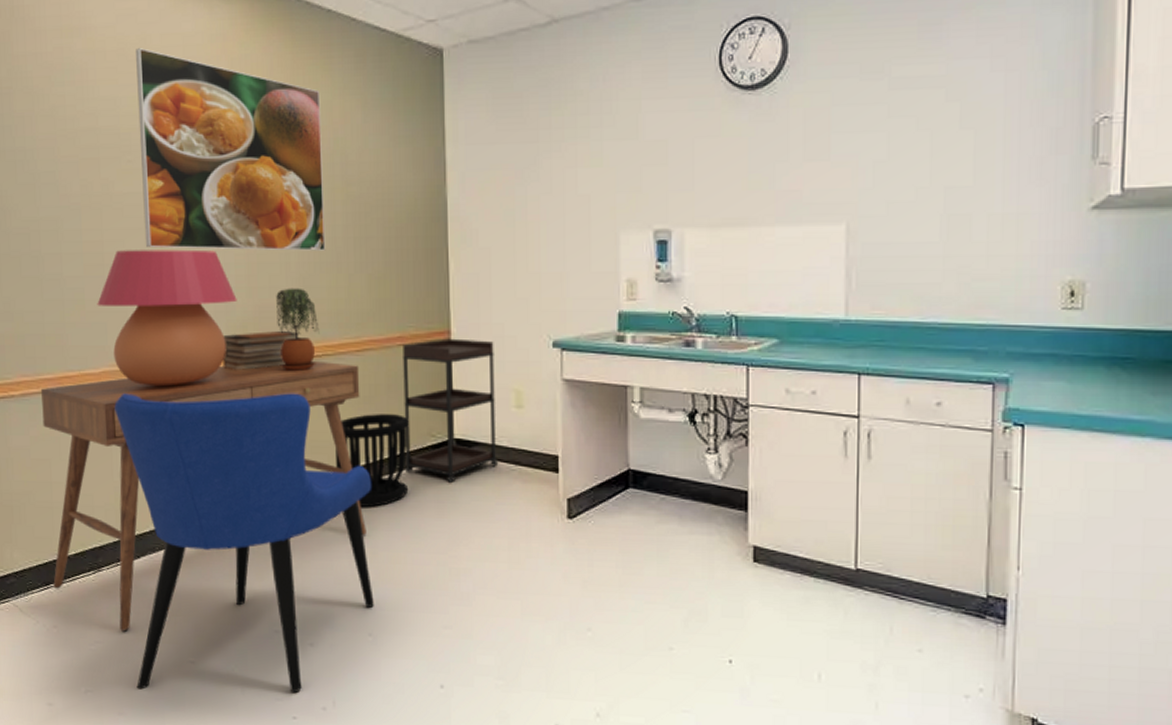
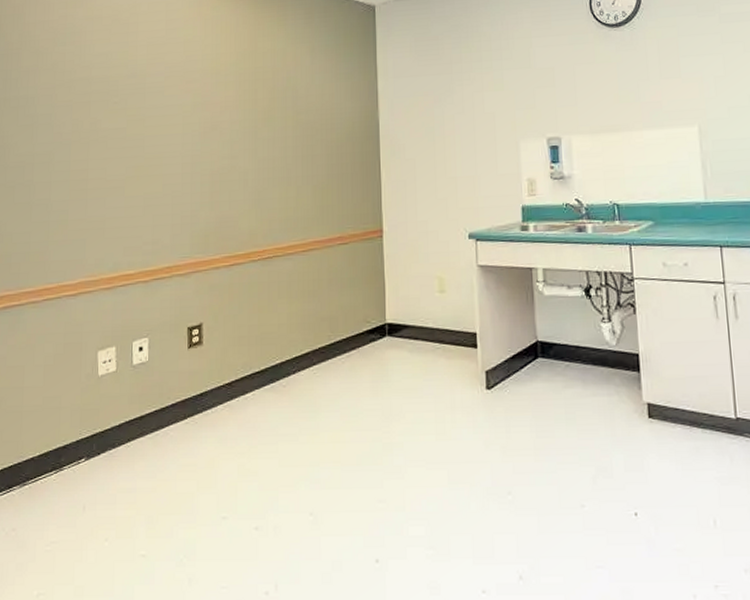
desk: present [40,360,366,632] -> none [16,261,309,529]
table lamp: present [97,249,237,387] -> none [78,172,201,293]
dining chair: present [114,393,374,694] -> none [87,291,315,588]
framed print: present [136,48,326,251] -> none [124,14,278,173]
book stack: present [223,330,301,370] -> none [186,237,255,274]
potted plant: present [276,288,320,371] -> none [235,200,271,272]
wastebasket: present [336,414,409,508] -> none [283,305,347,392]
shelving unit: present [403,338,499,483] -> none [342,235,426,363]

